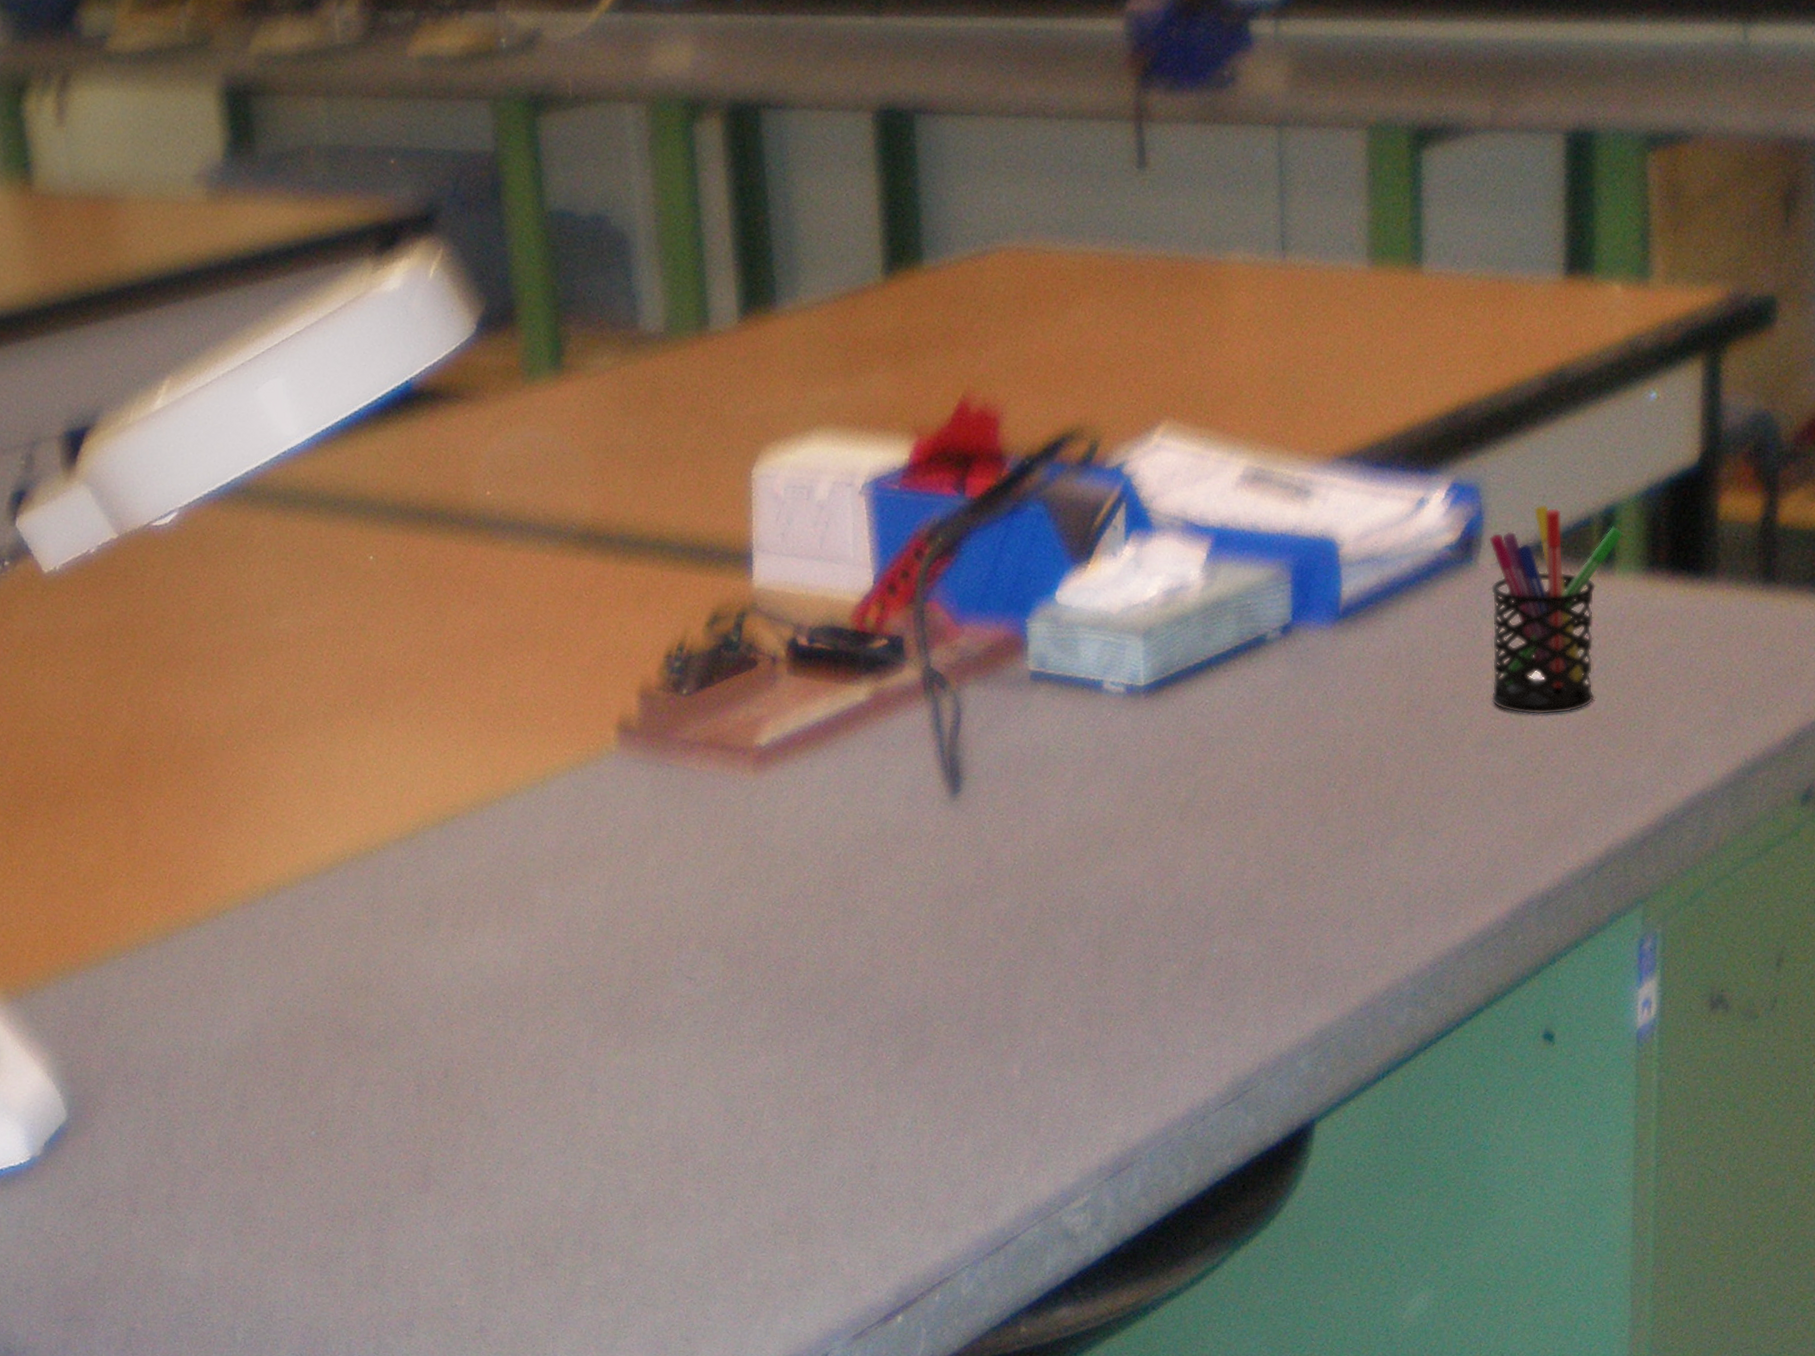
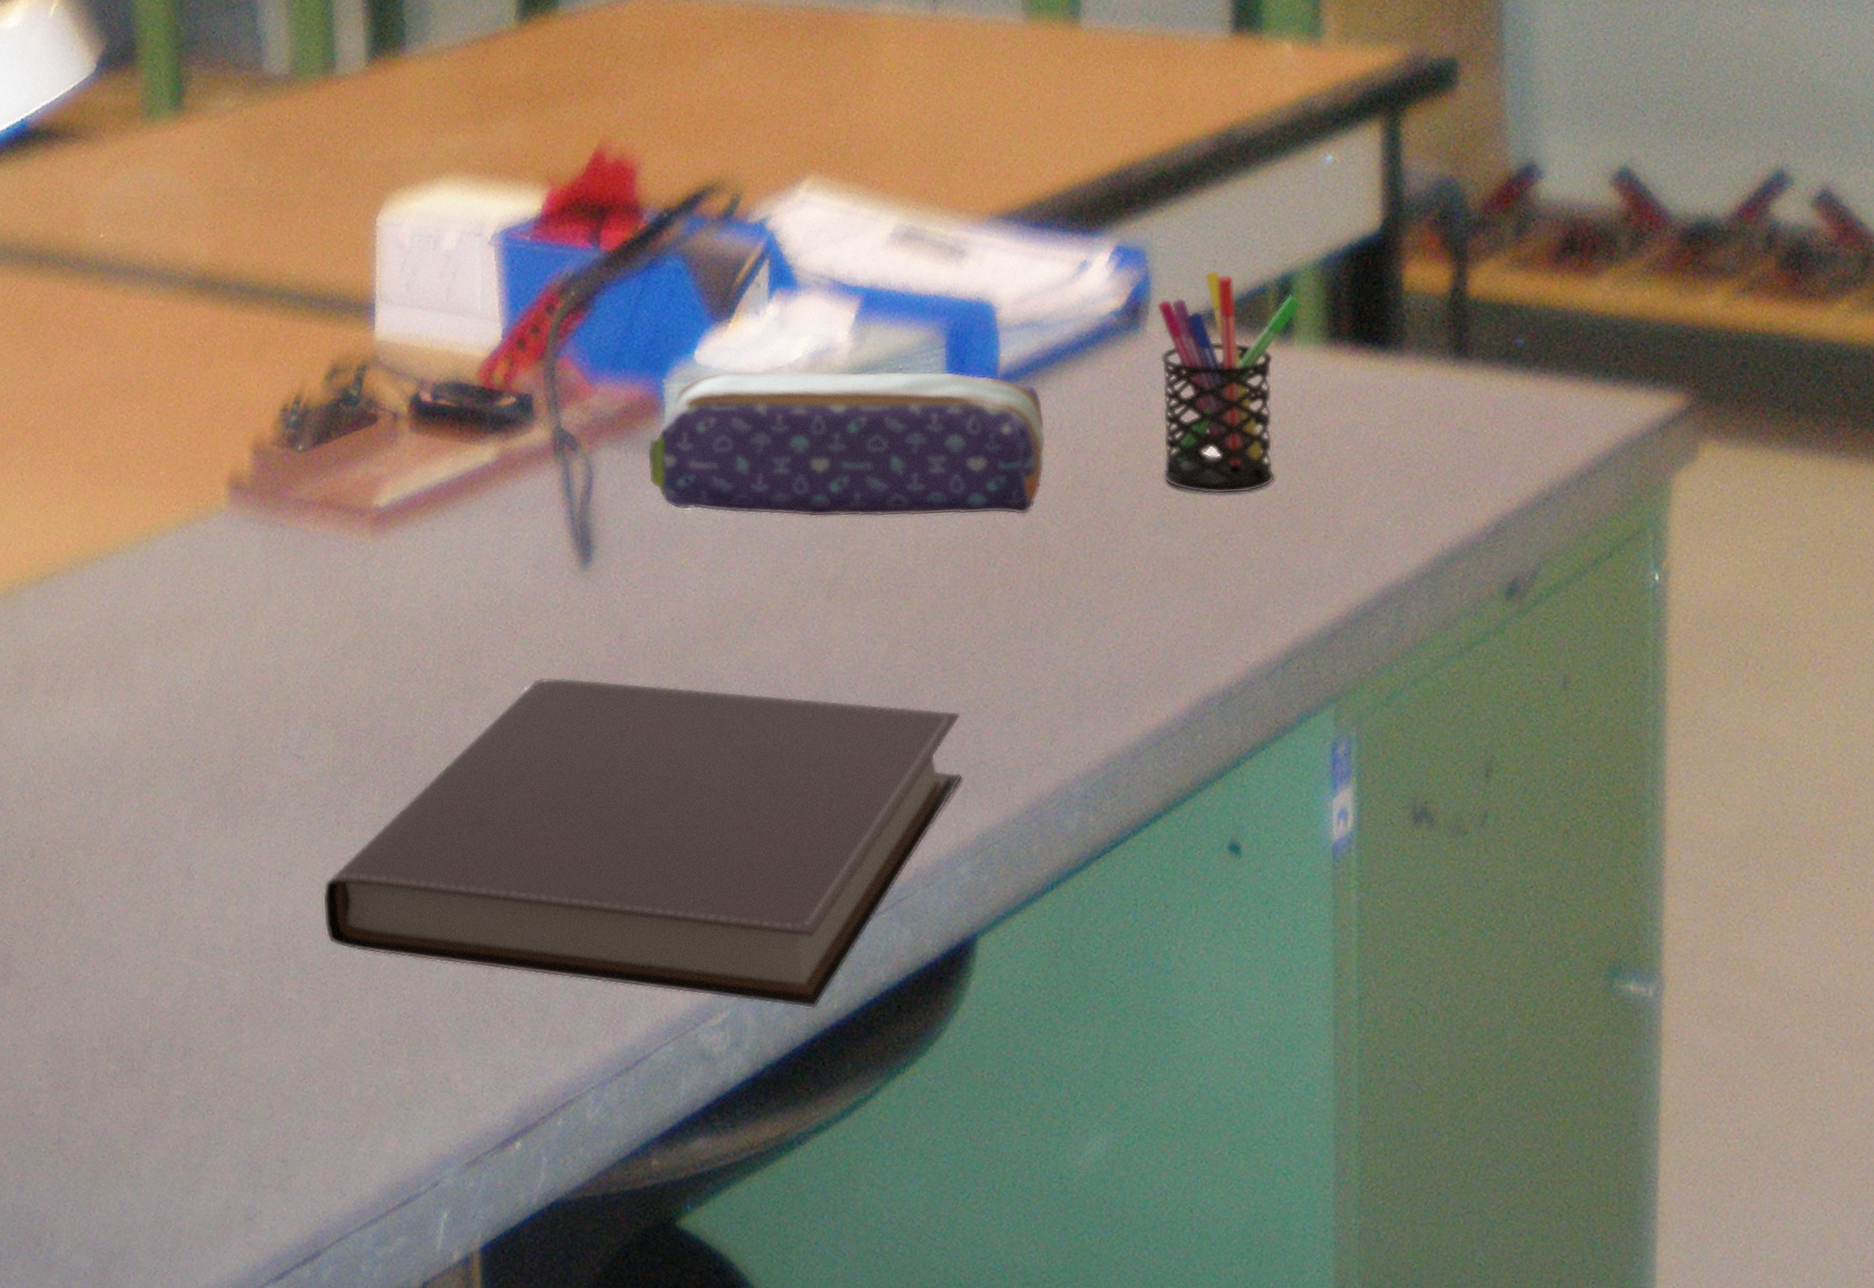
notebook: none [717,899,1303,1191] -> present [323,677,963,1009]
pencil case: none [1012,606,1384,745] -> present [647,370,1046,517]

